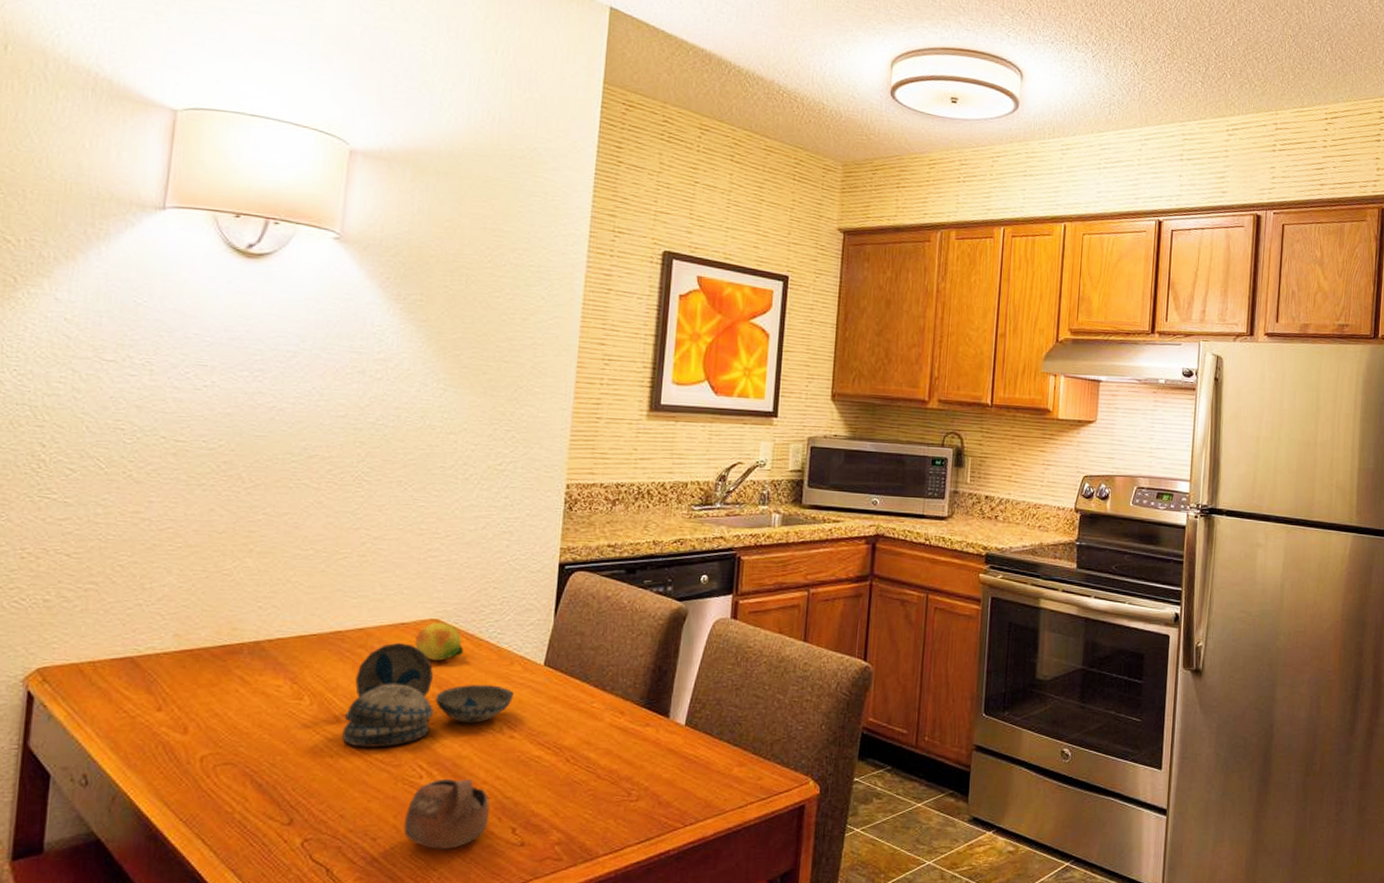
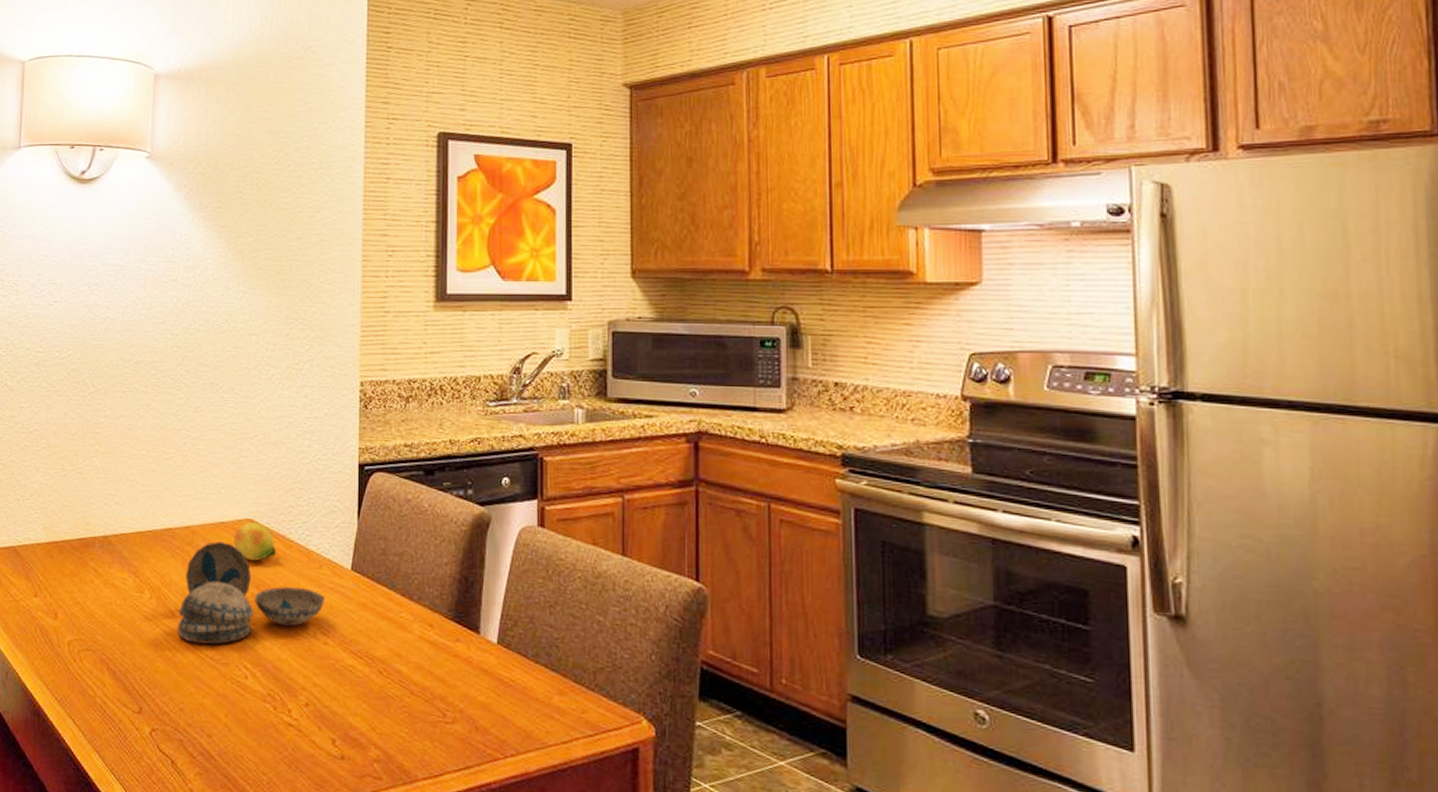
cup: present [403,778,490,849] -> none [234,680,311,754]

